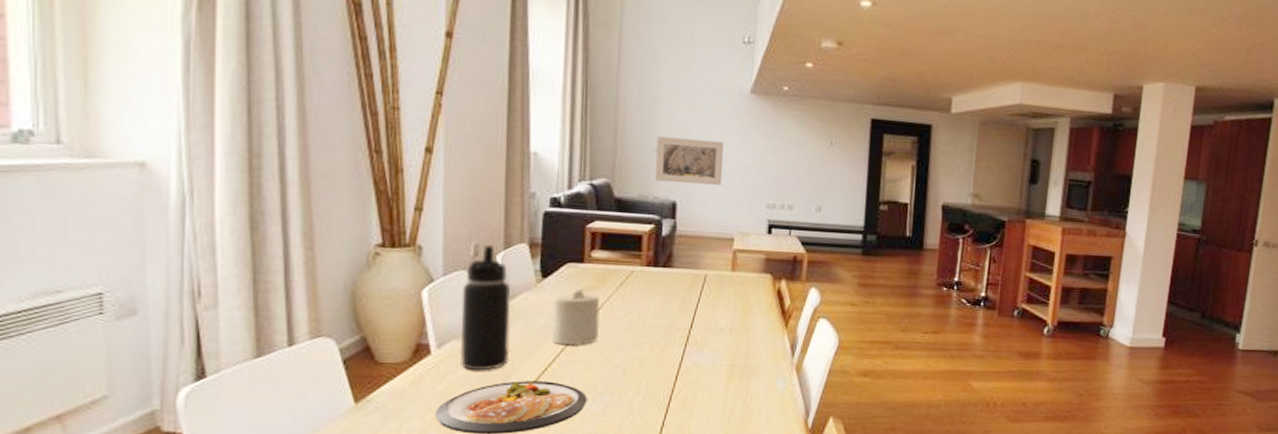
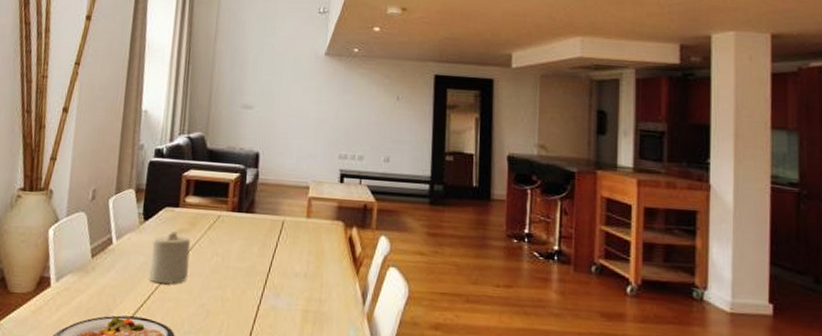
water bottle: present [459,244,511,371] -> none [73,189,118,305]
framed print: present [655,136,725,186] -> none [241,94,302,138]

